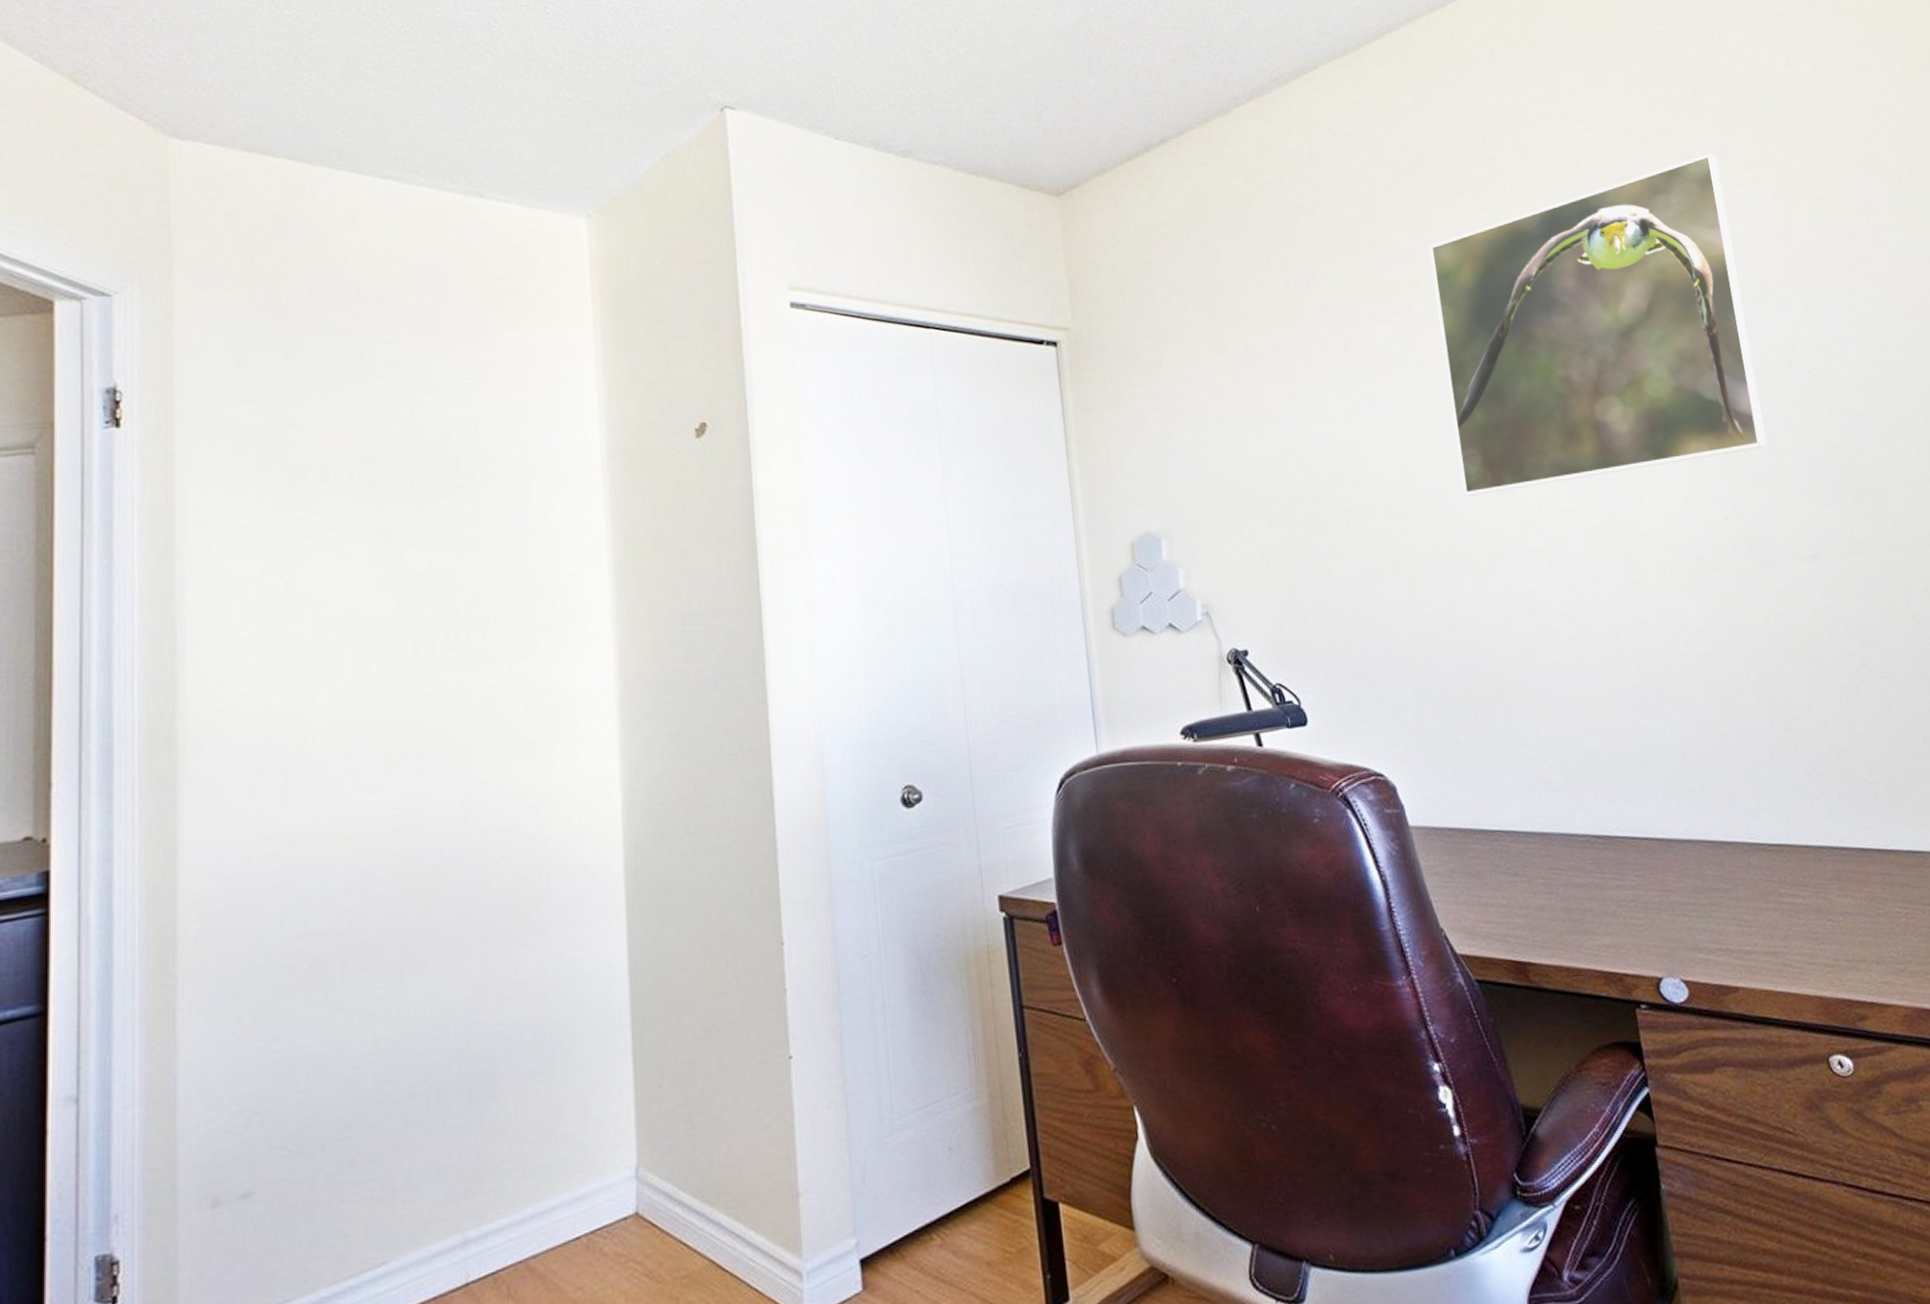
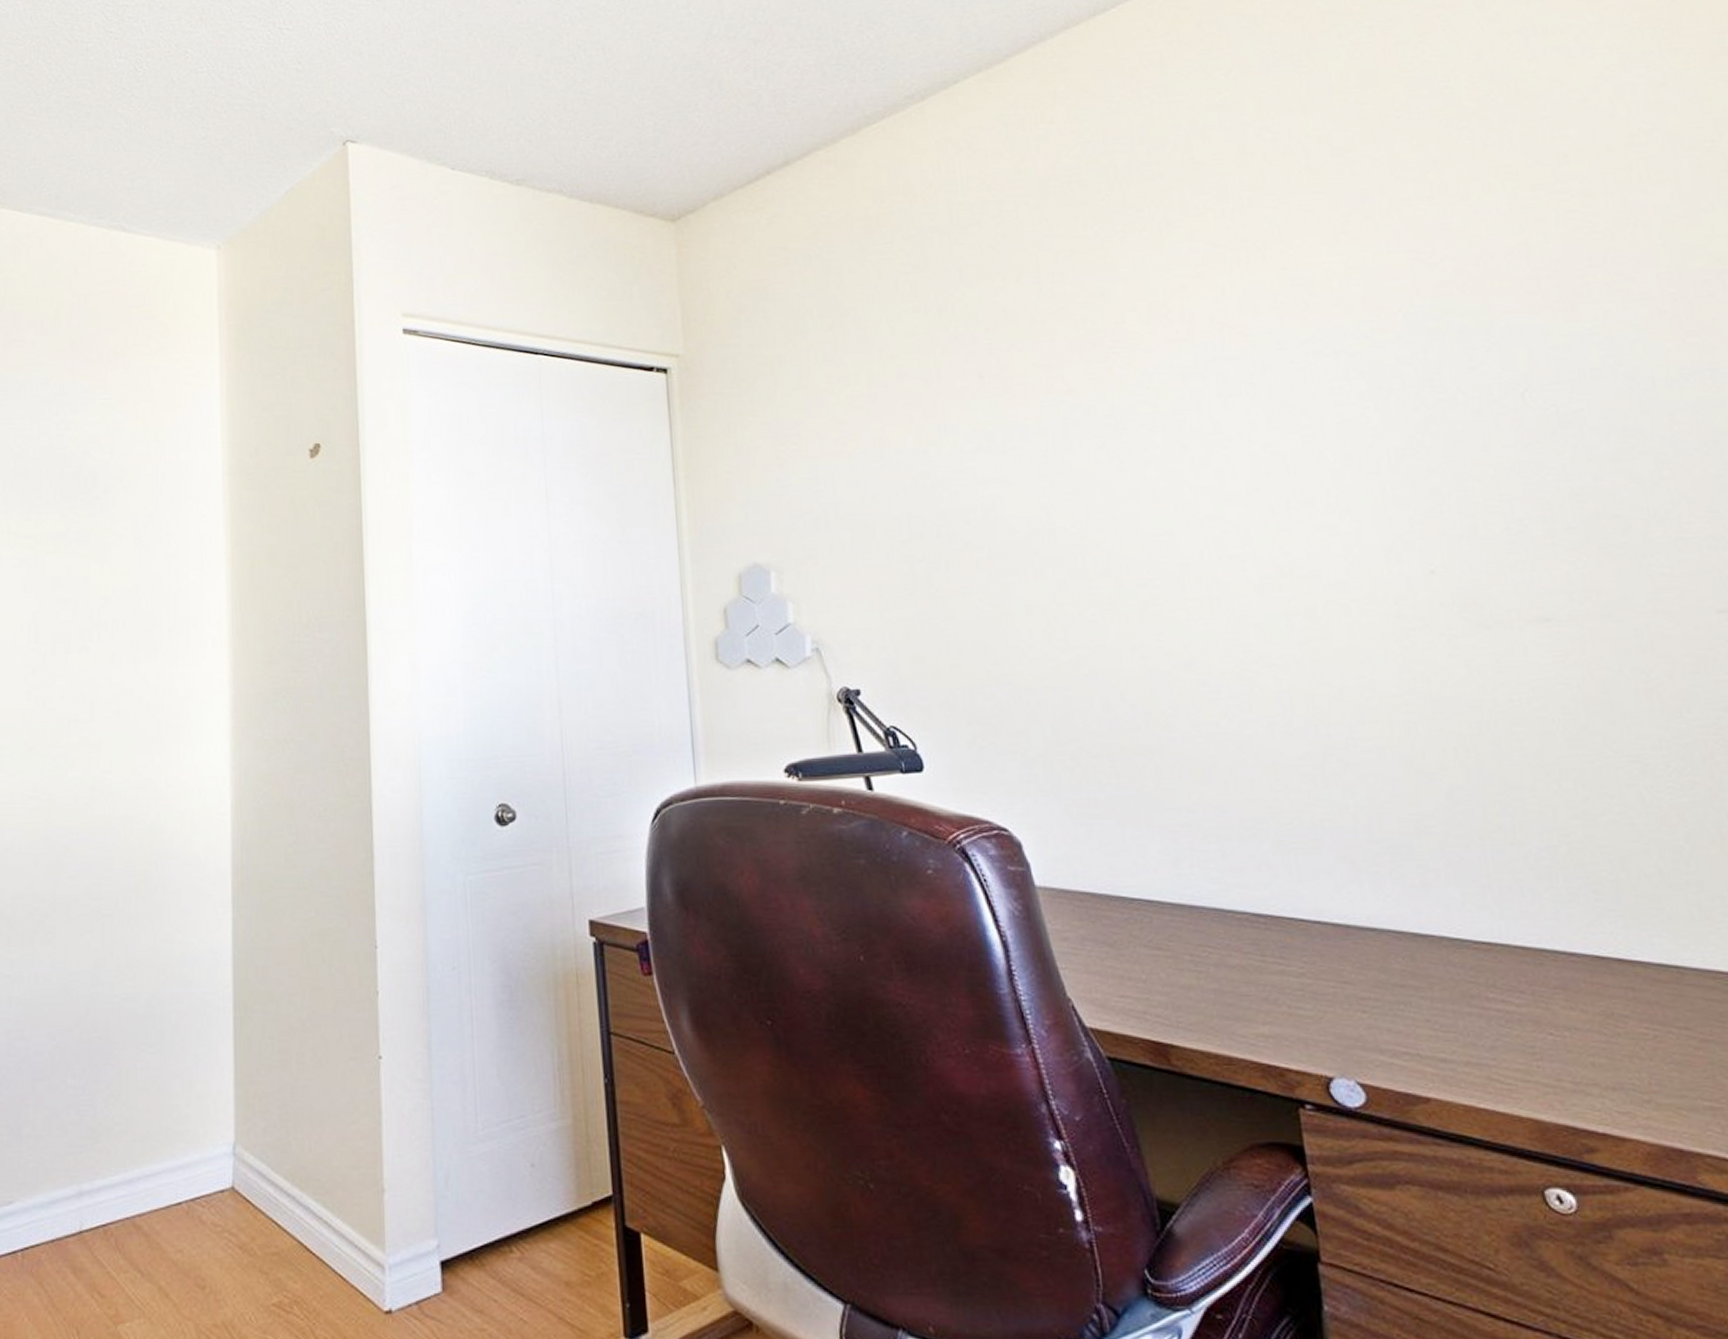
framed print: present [1429,153,1767,496] -> none [1079,161,1490,537]

